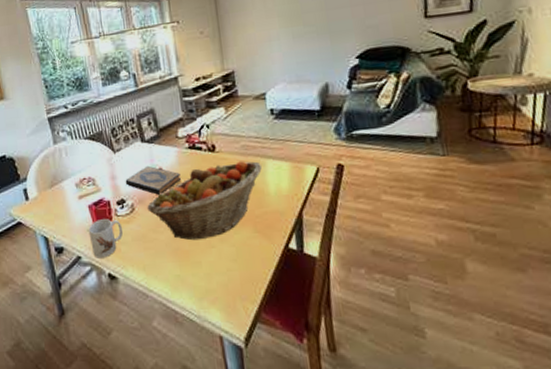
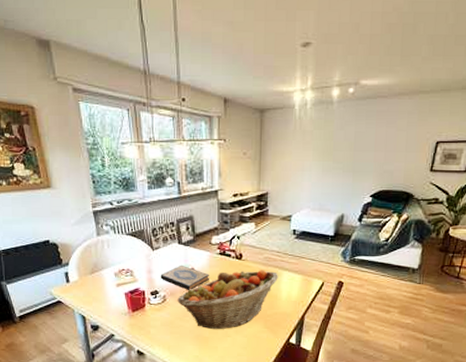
mug: present [88,219,123,258] -> none [123,305,153,337]

